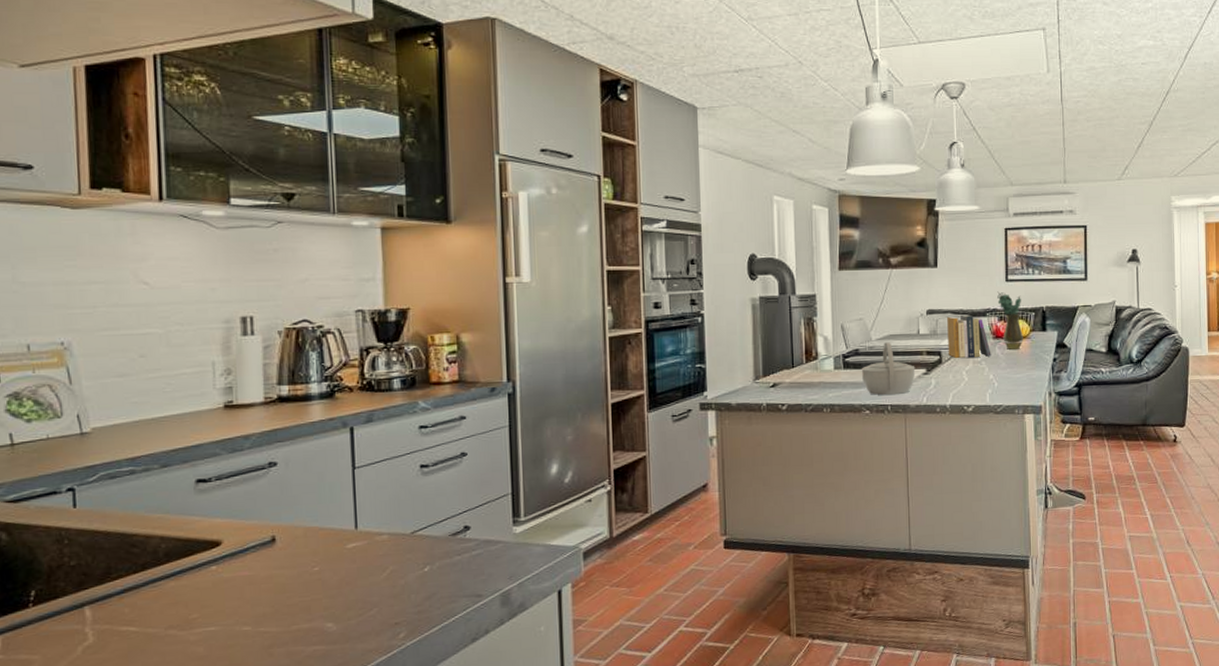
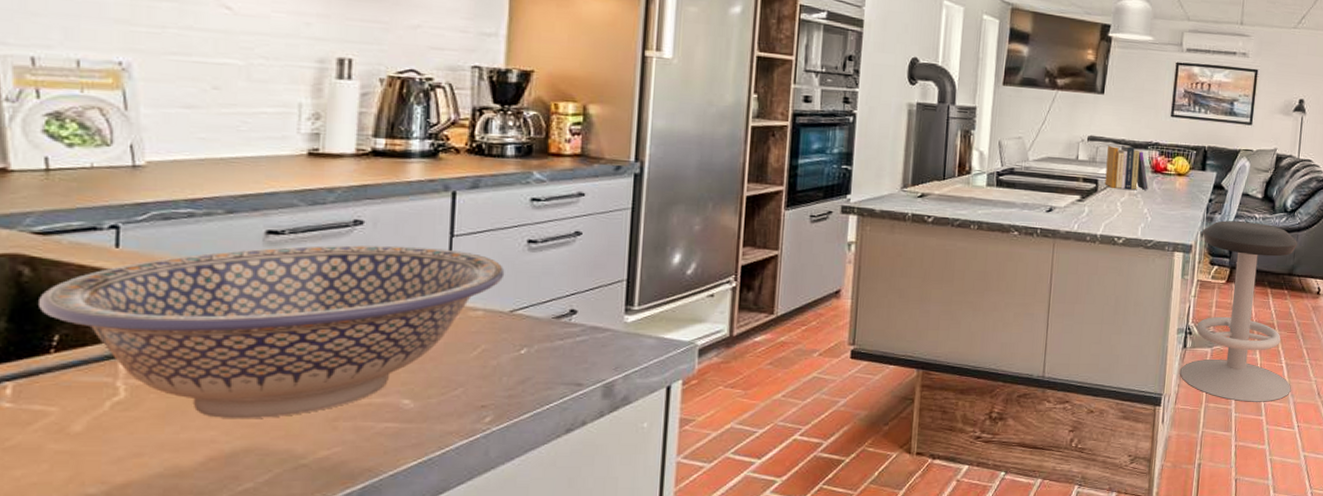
bowl: none [16,481,403,654] -> present [39,245,505,418]
teapot: present [861,342,916,396] -> none [1013,164,1070,219]
vase: present [997,291,1023,350] -> none [1160,125,1185,186]
bar stool: none [1045,376,1159,557] -> present [1180,220,1298,402]

